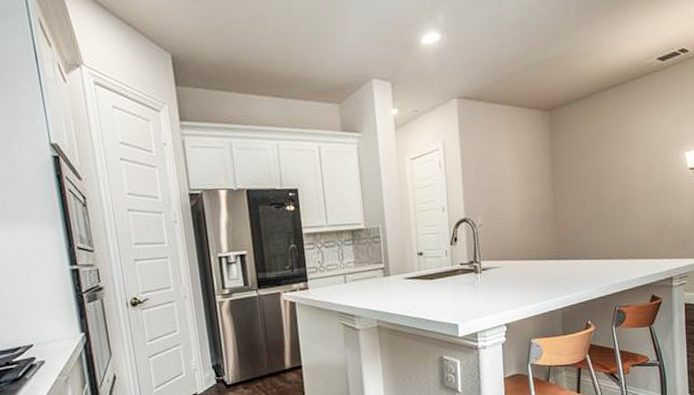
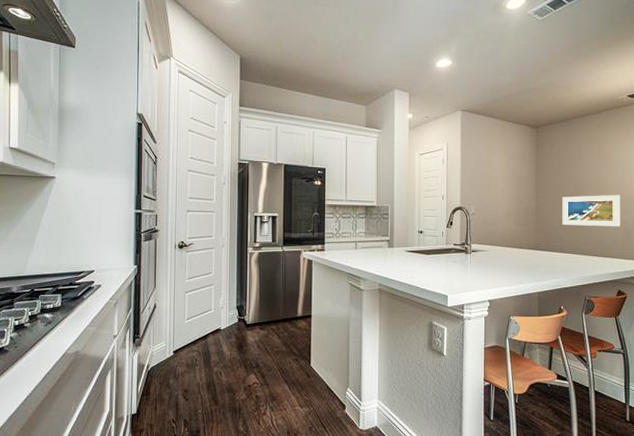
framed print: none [584,182,653,227] -> present [562,194,620,226]

